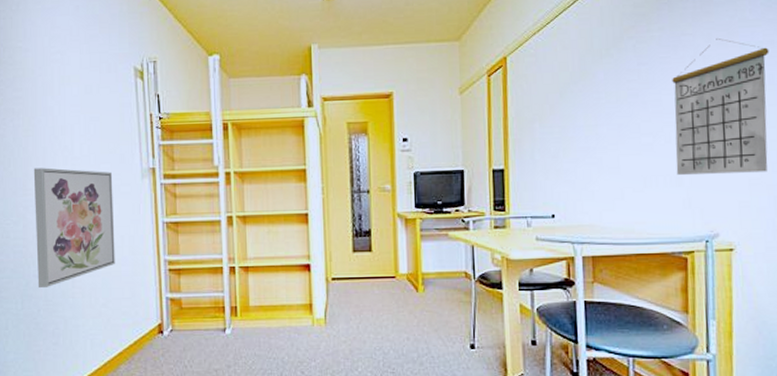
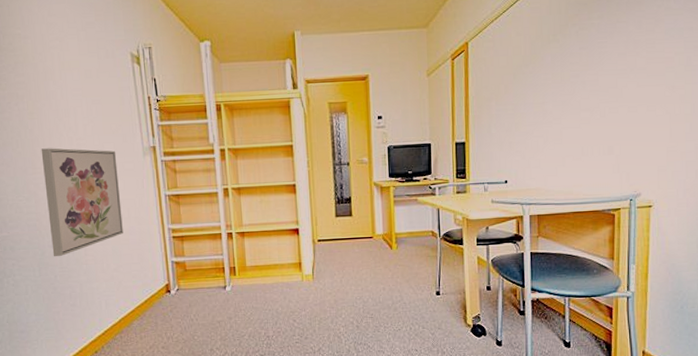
calendar: present [672,38,770,175] -> none [608,25,689,144]

